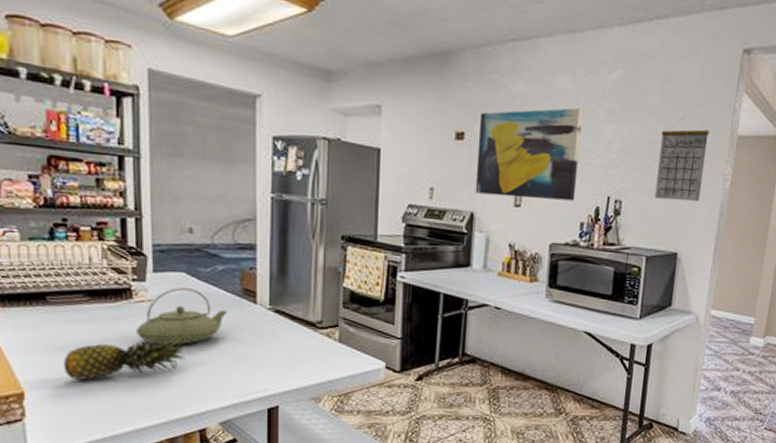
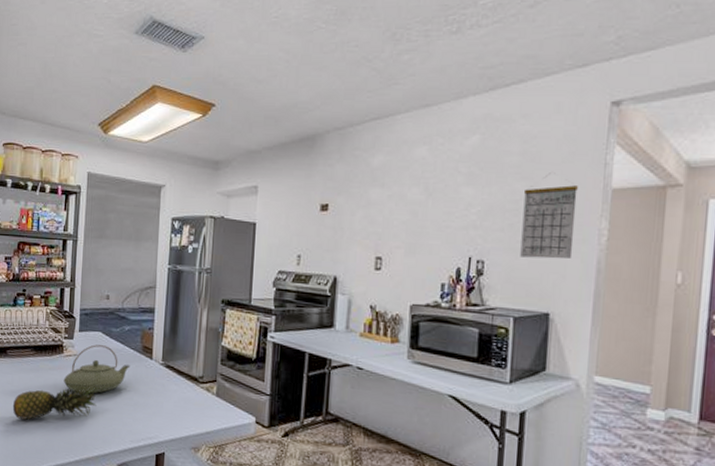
wall art: present [475,107,583,201] -> none [338,174,441,263]

